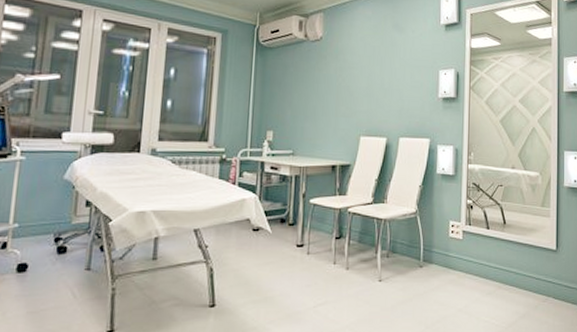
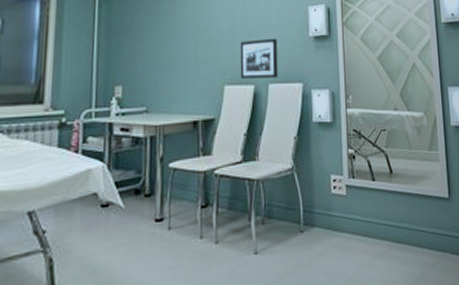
picture frame: none [374,97,410,133] -> present [240,38,278,79]

